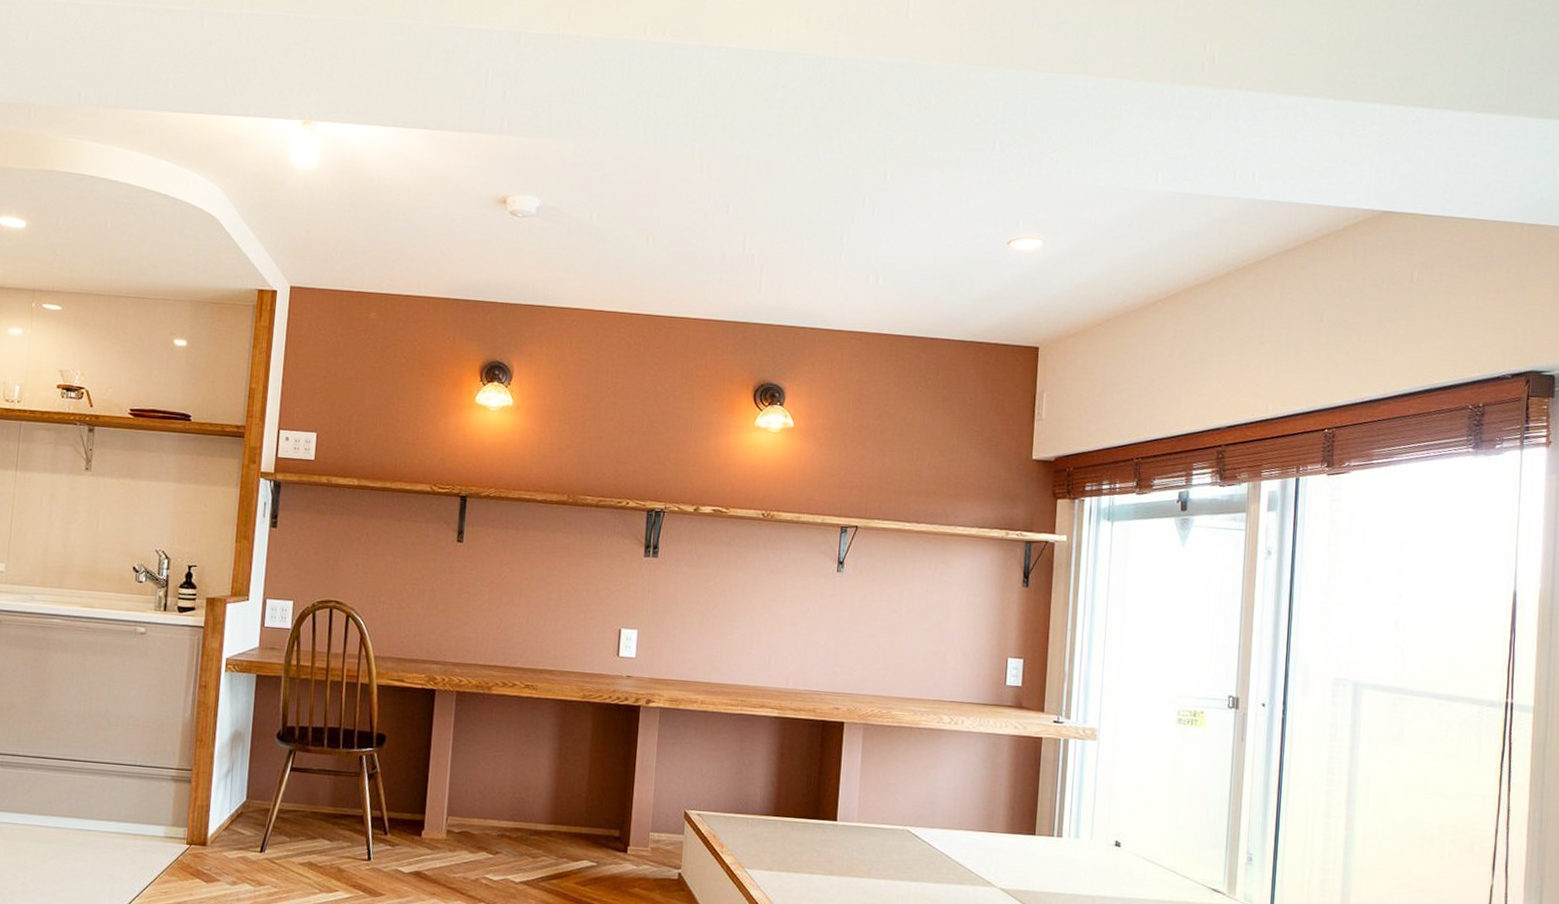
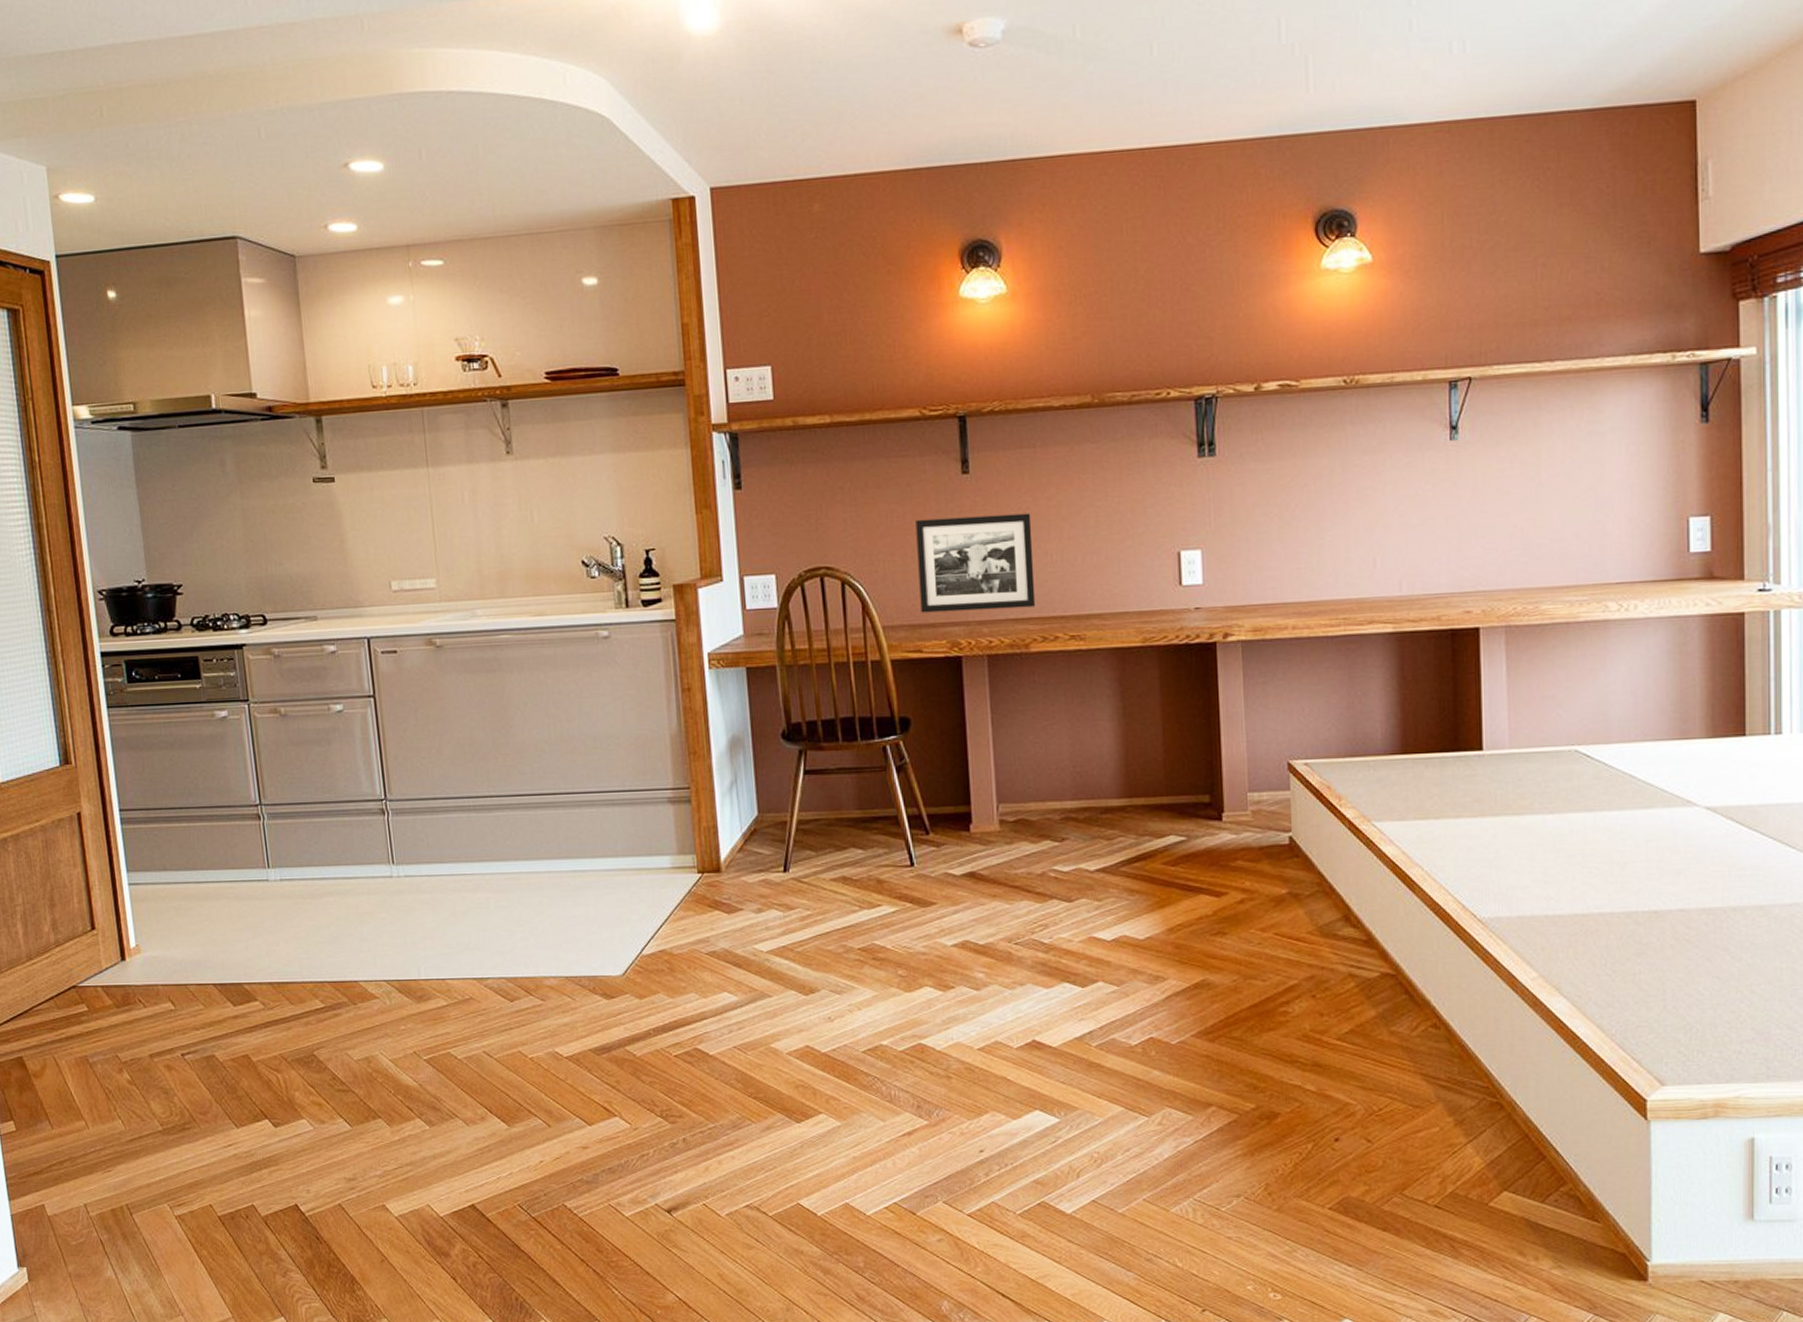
picture frame: none [408,573,508,658] -> present [915,513,1036,613]

